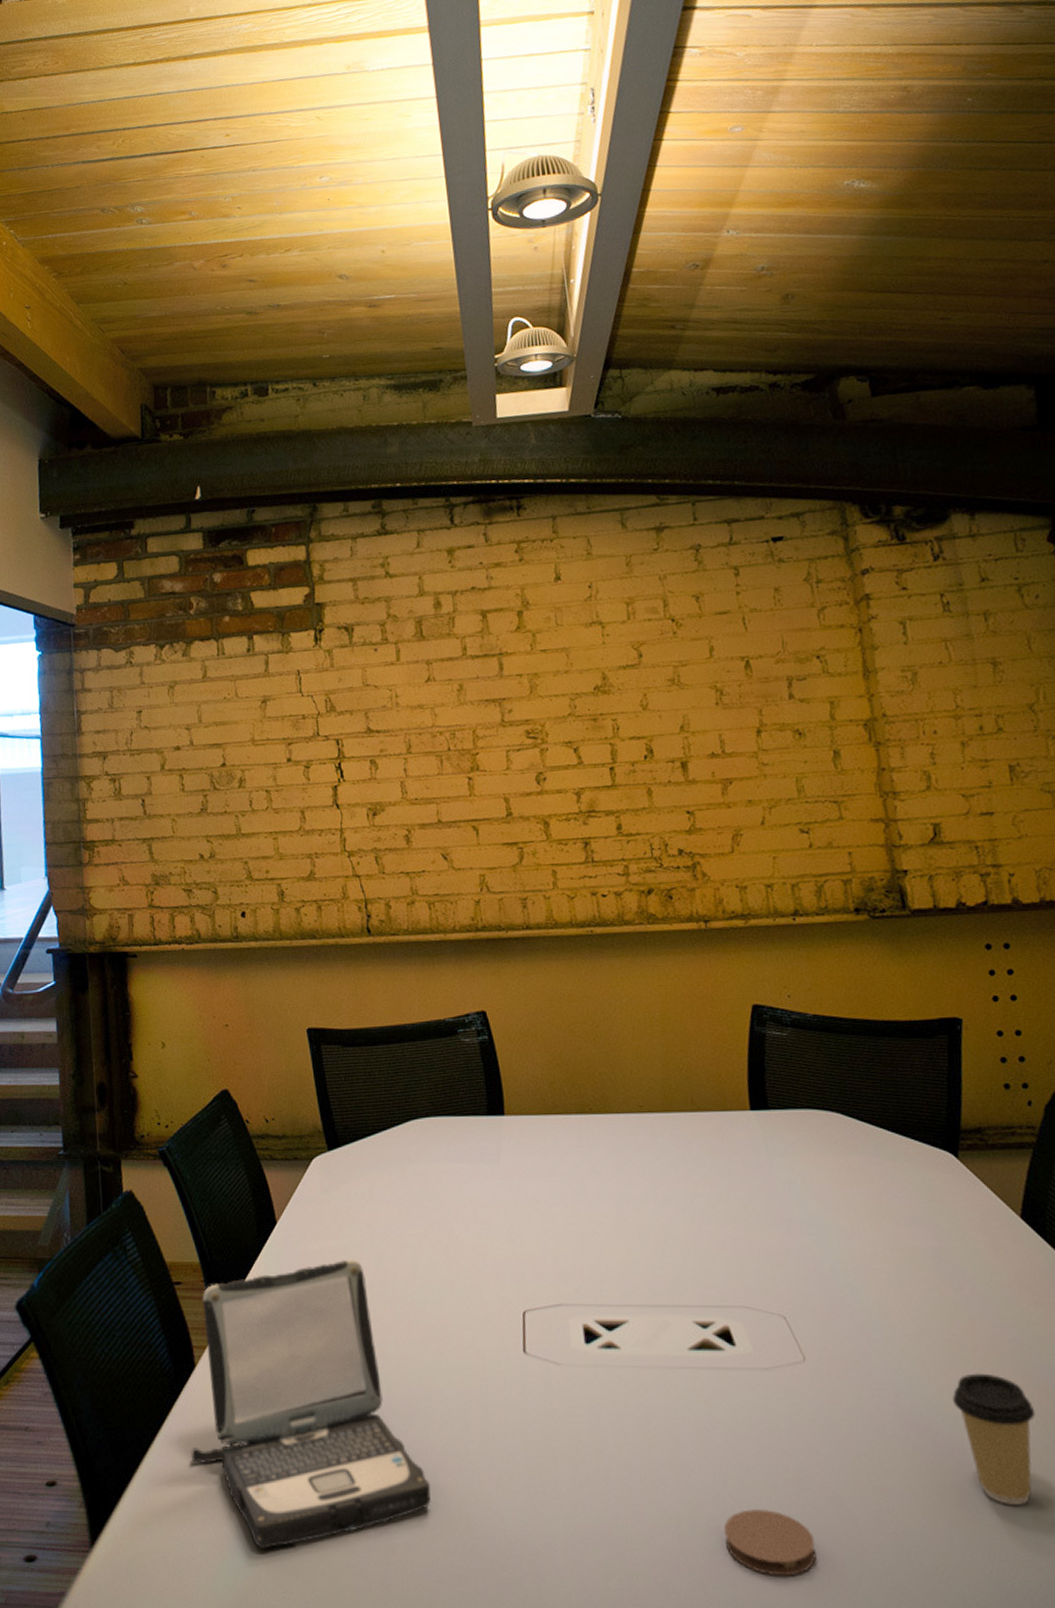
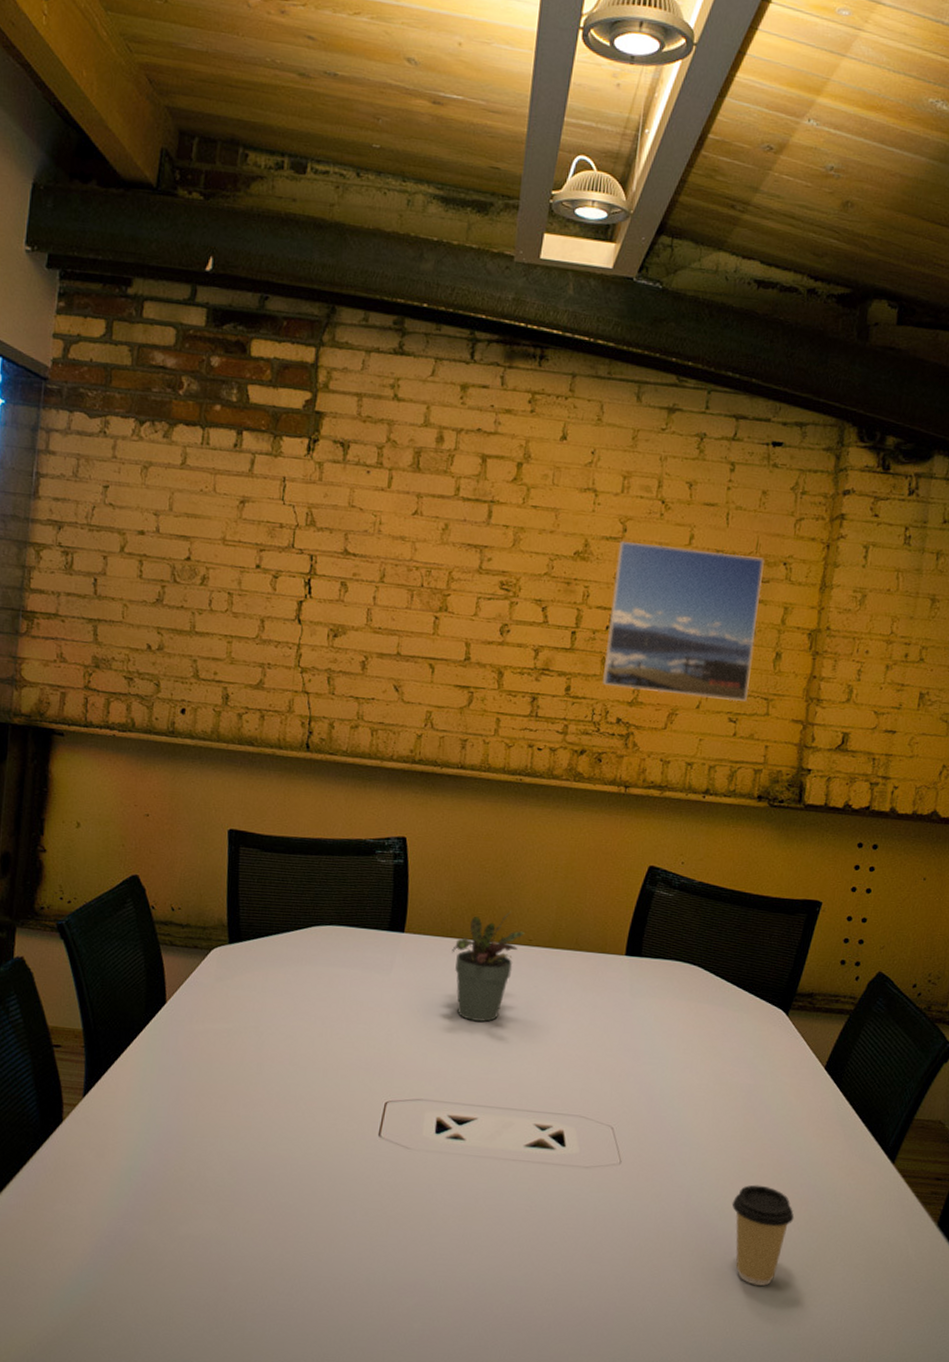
laptop: present [190,1259,431,1549] -> none [45,1041,271,1280]
potted plant: none [559,1076,633,1206] -> present [452,911,525,1022]
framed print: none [638,655,815,817] -> present [602,541,764,702]
coaster: present [723,1508,817,1577] -> none [518,1274,594,1328]

